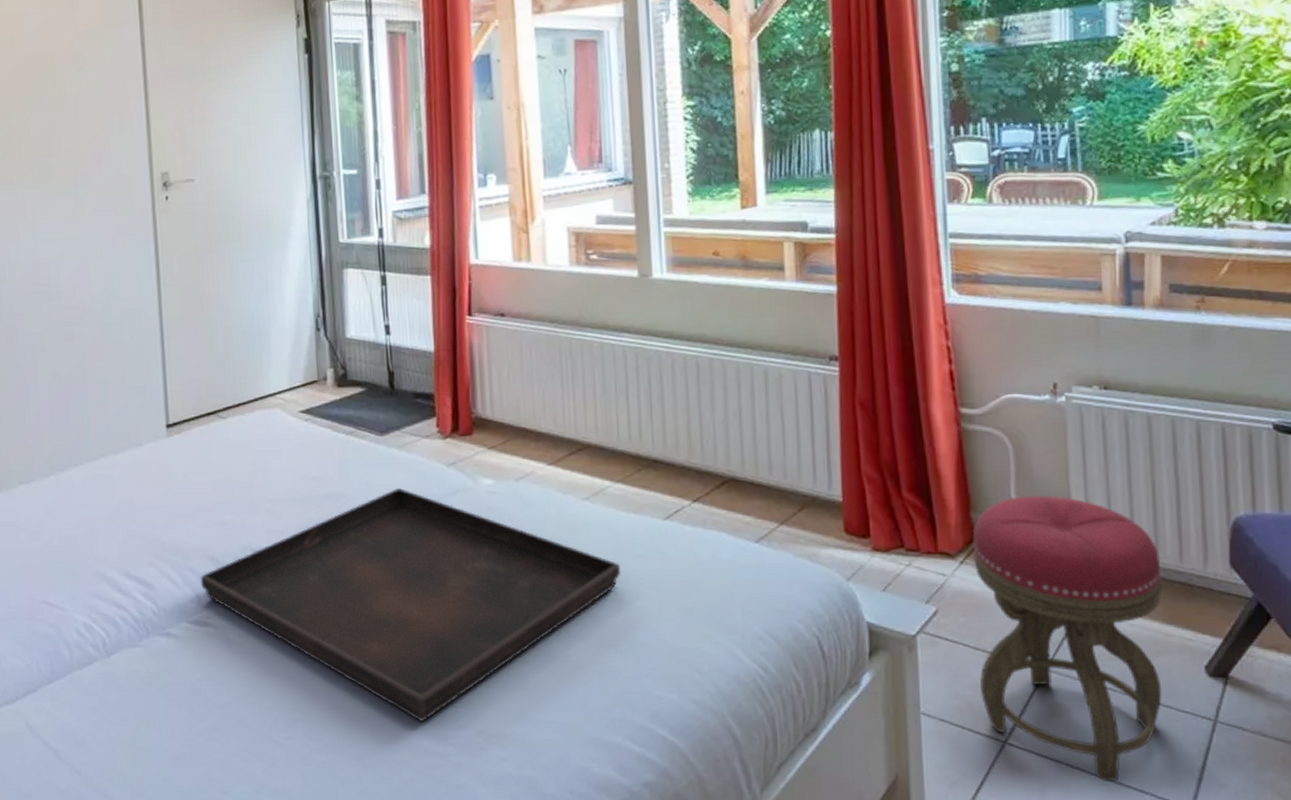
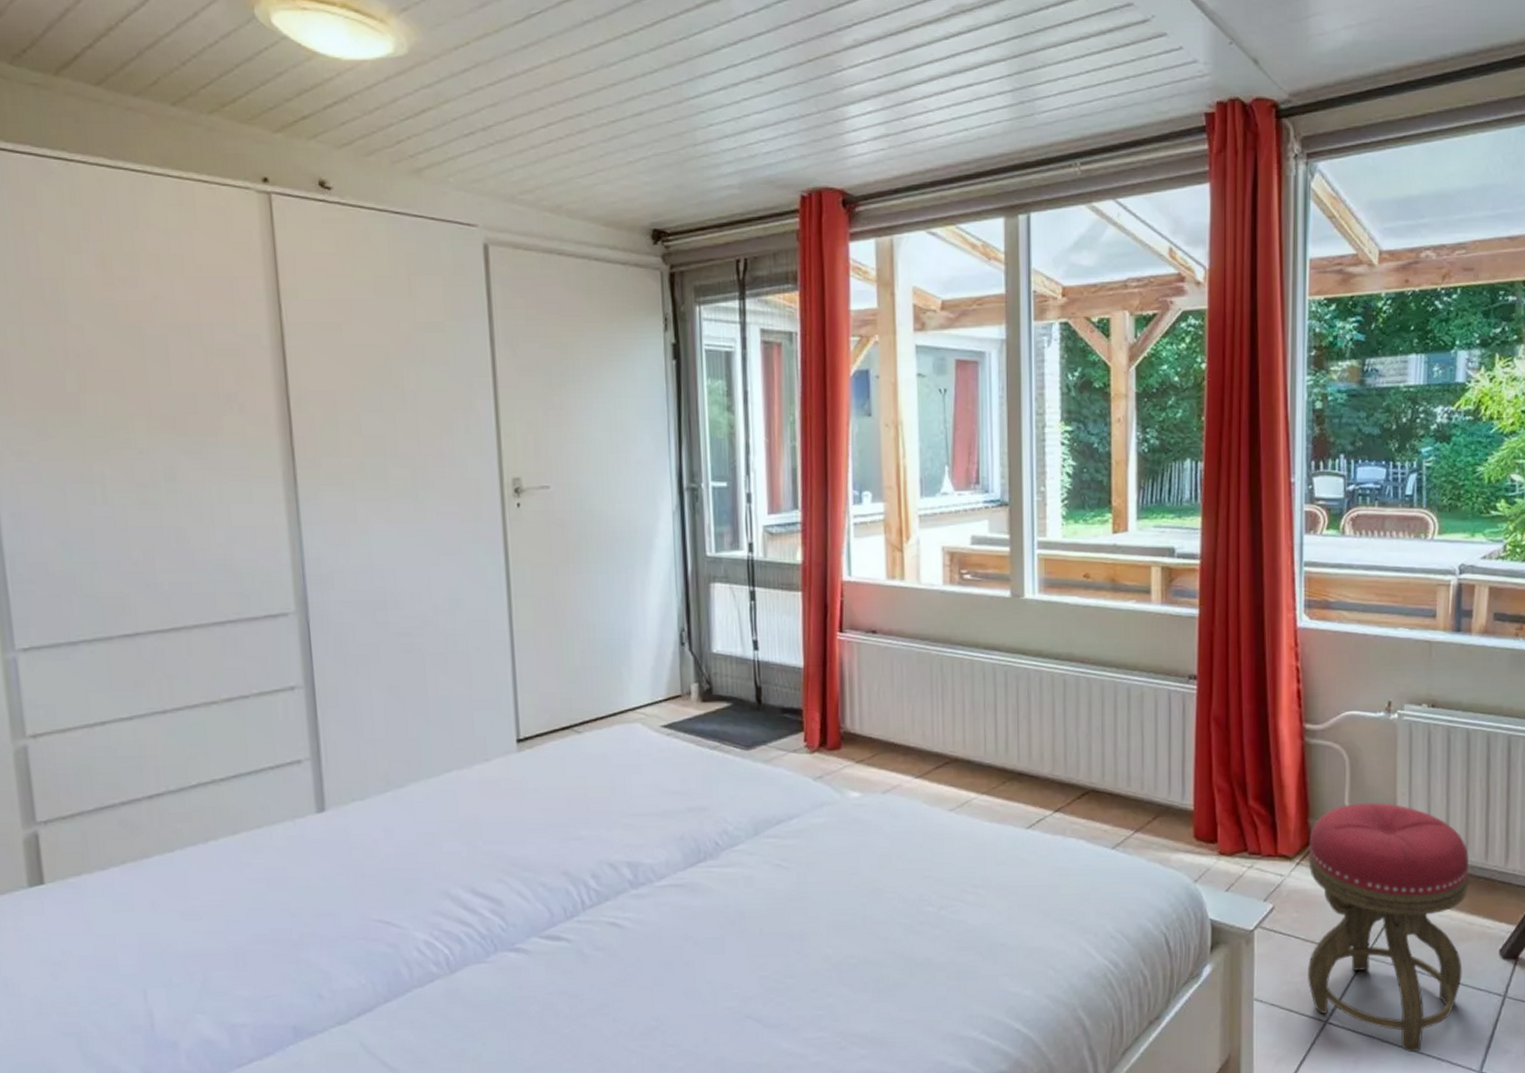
serving tray: present [200,488,621,723] -> none [553,802,983,1026]

